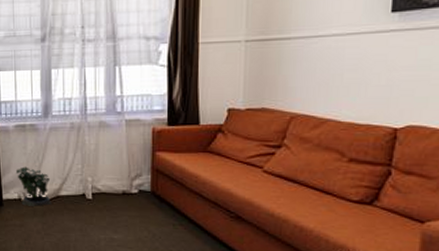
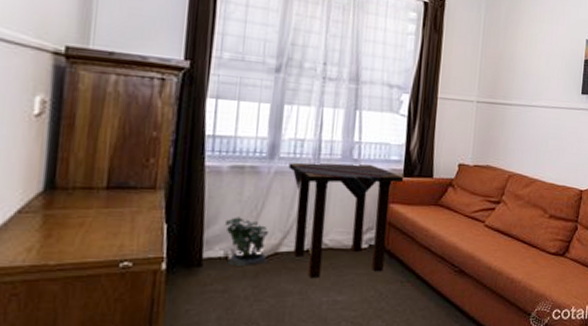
side table: none [60,115,169,219] -> present [288,162,404,279]

